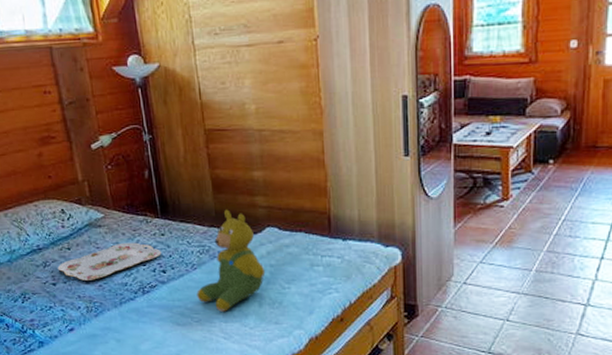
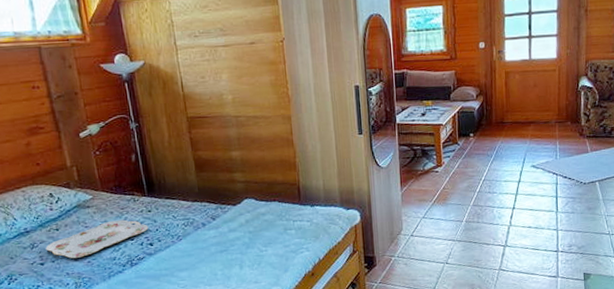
teddy bear: present [197,209,266,312] -> none [182,185,245,277]

